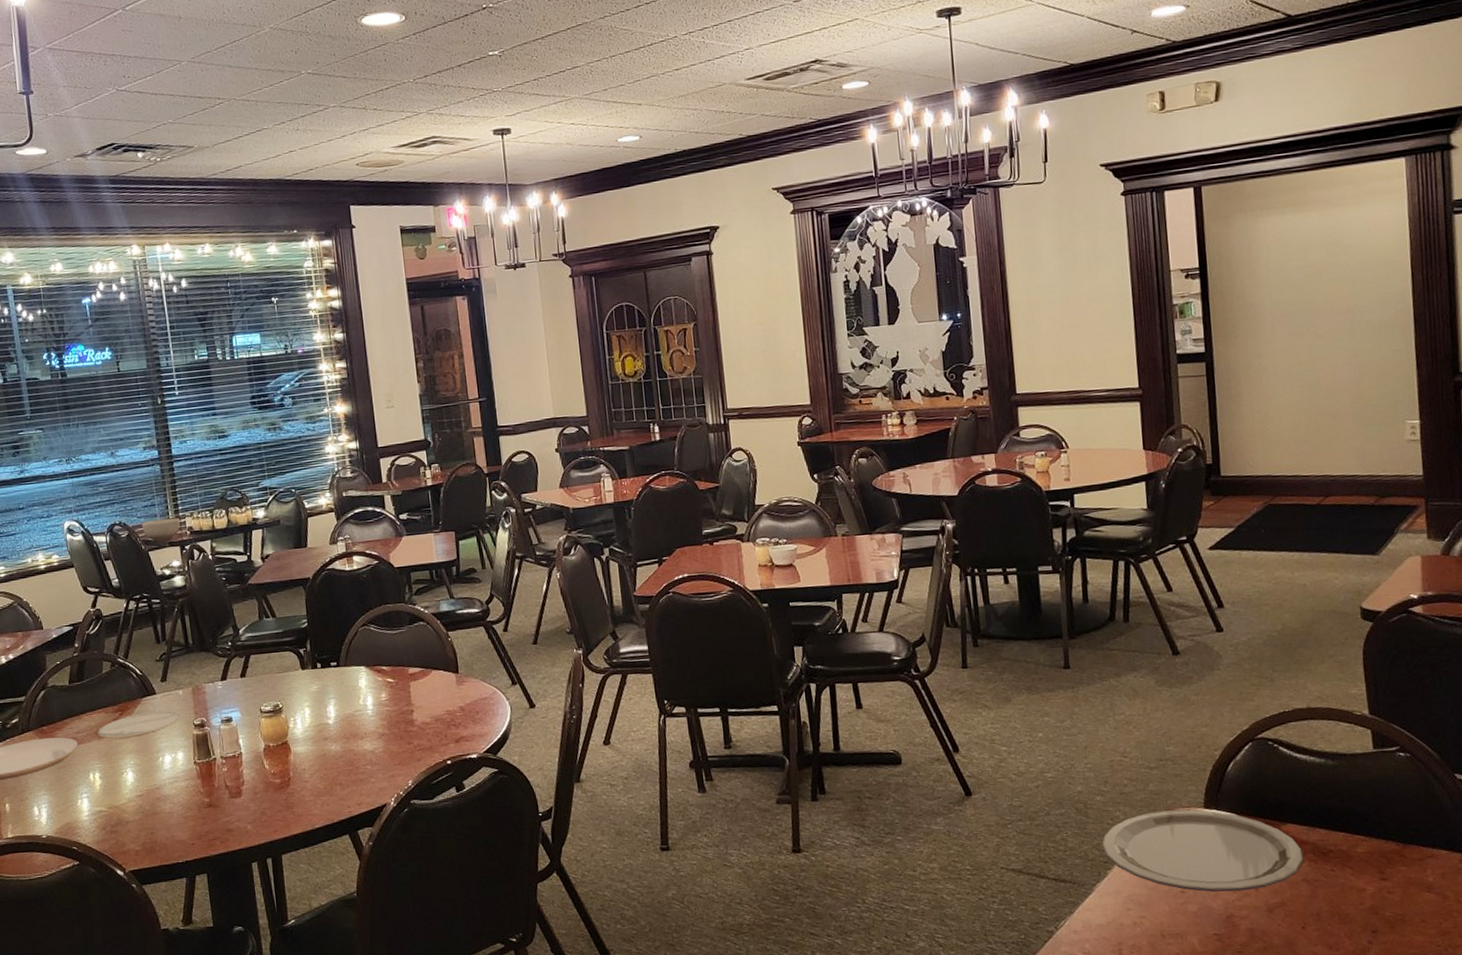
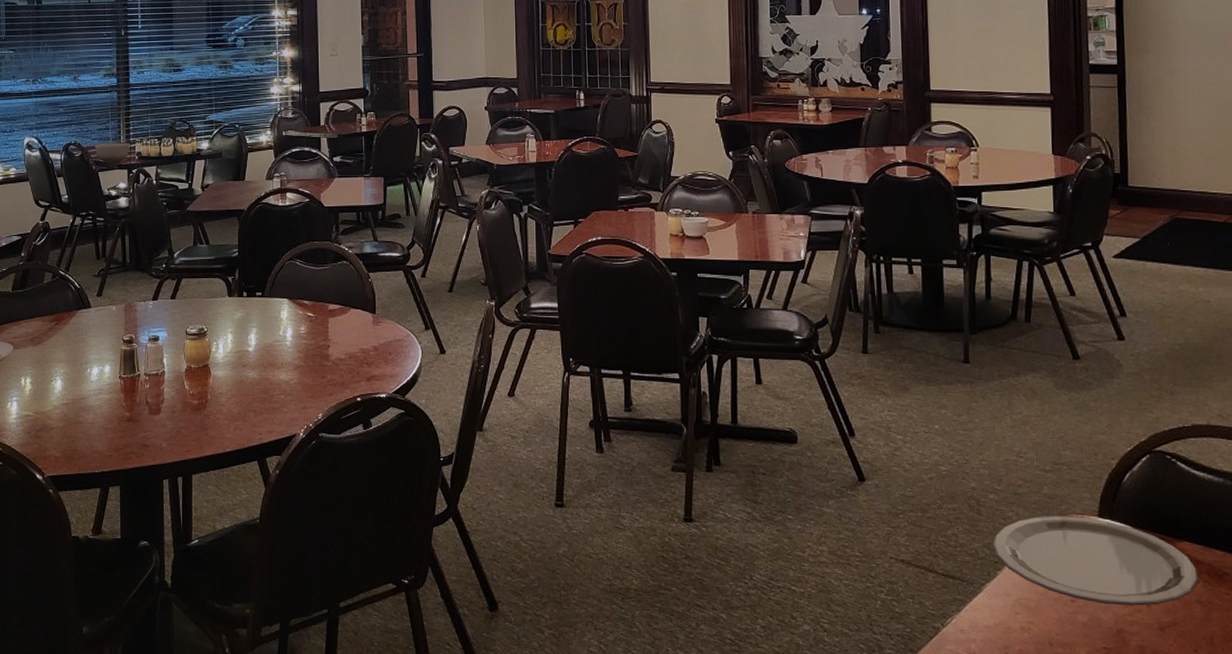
plate: present [98,710,181,739] -> none [34,323,112,347]

